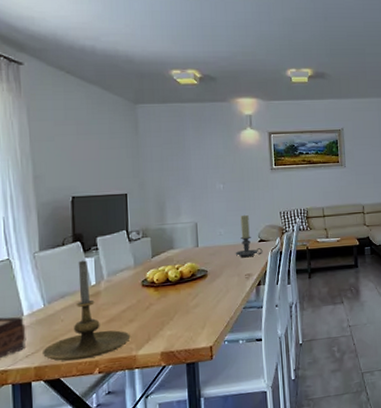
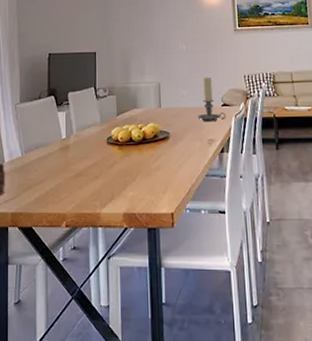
candle holder: present [43,260,131,361] -> none [19,114,95,211]

